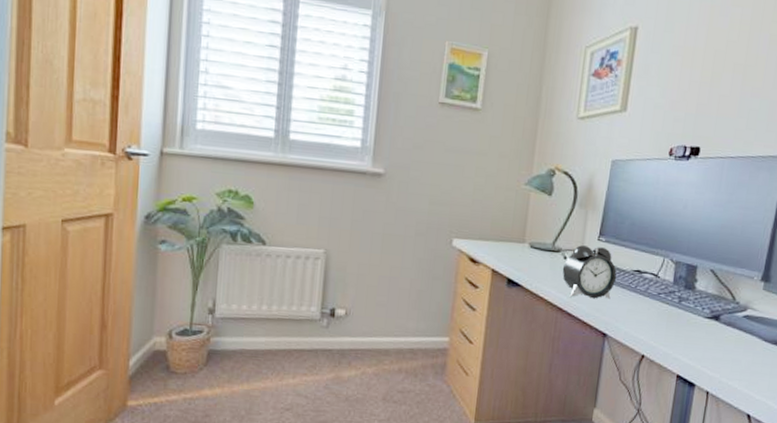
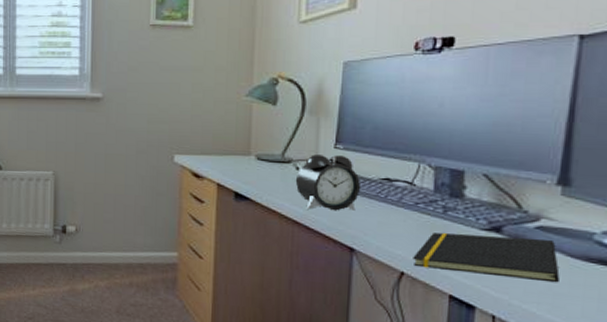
notepad: none [652,319,756,363] -> present [413,232,560,283]

